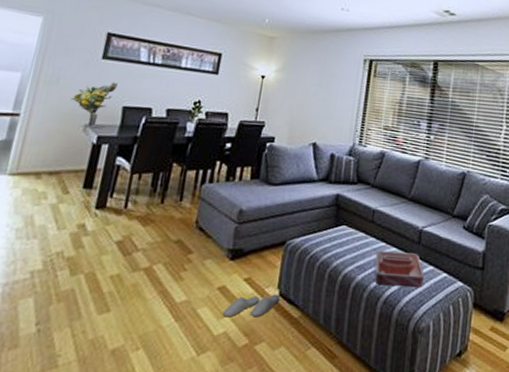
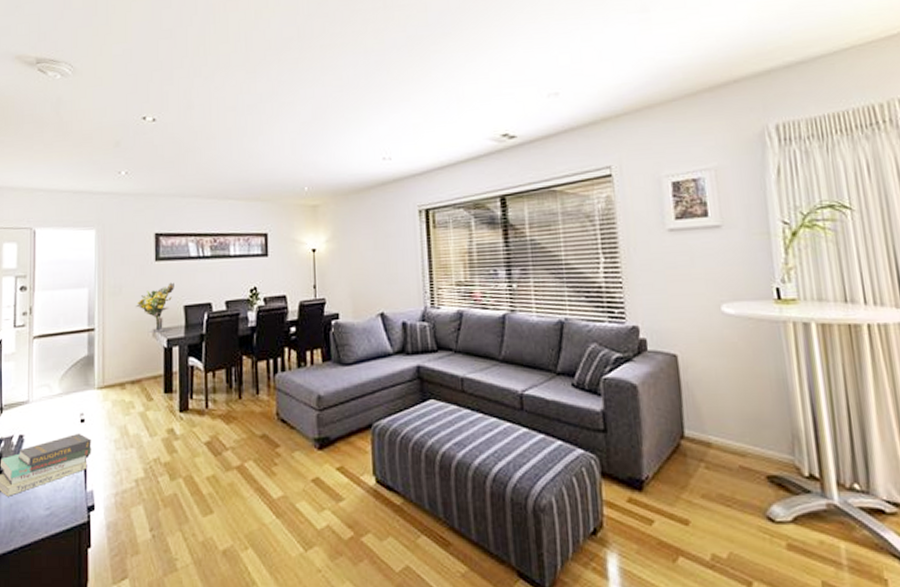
slippers: present [223,294,280,318] -> none [323,481,378,510]
decorative tray: present [374,250,424,288] -> none [473,422,535,462]

